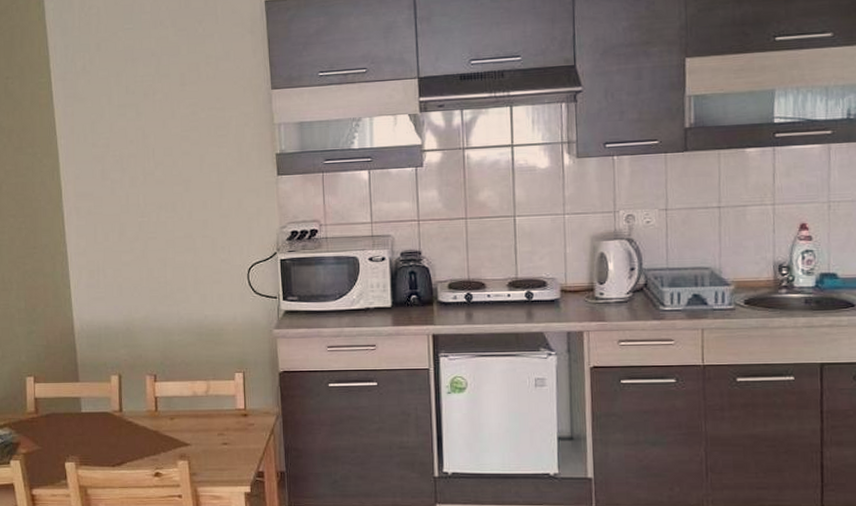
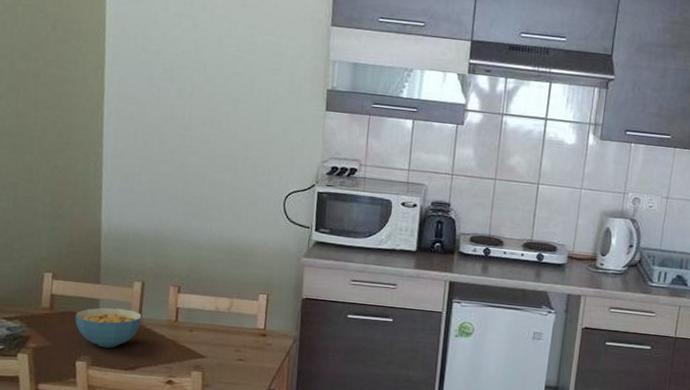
cereal bowl: none [59,404,123,446] -> present [75,307,142,348]

